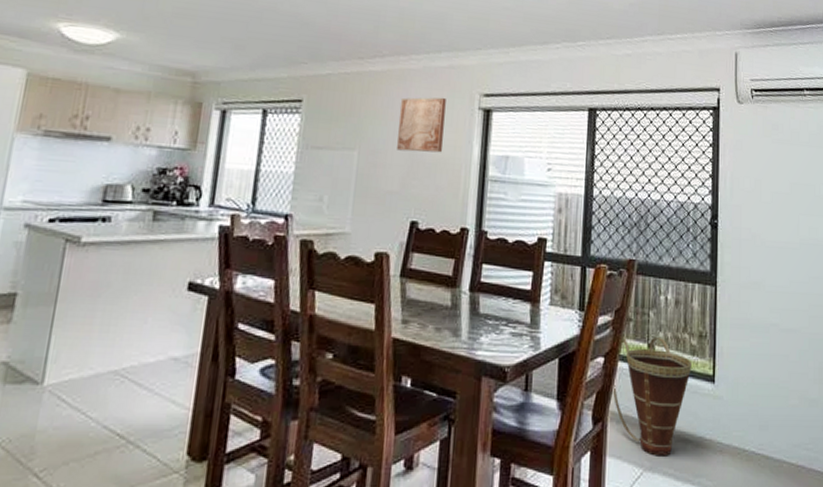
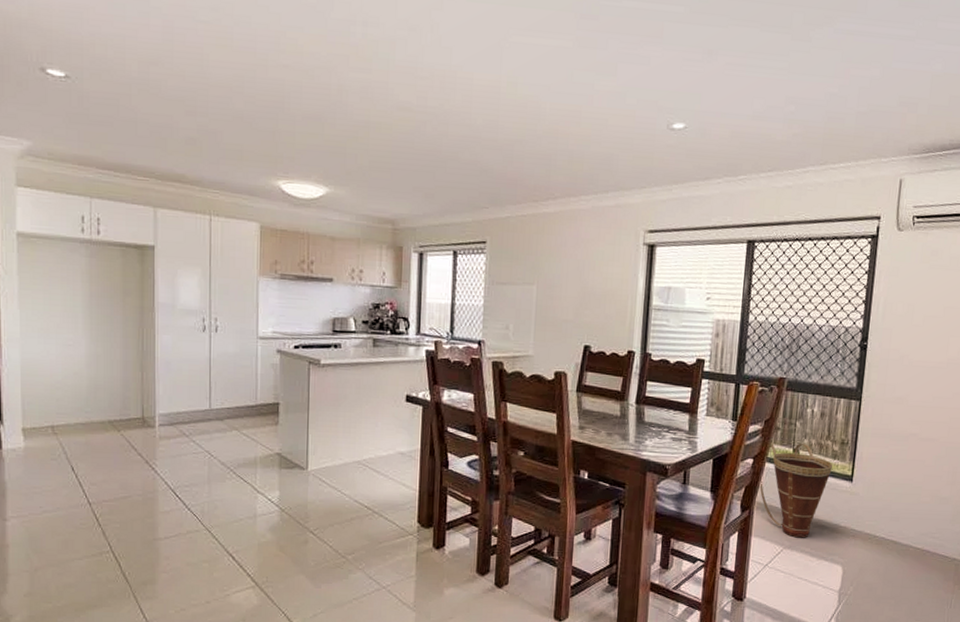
wall art: present [397,97,446,153] -> none [570,234,613,286]

